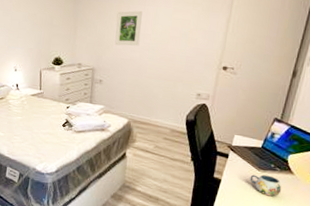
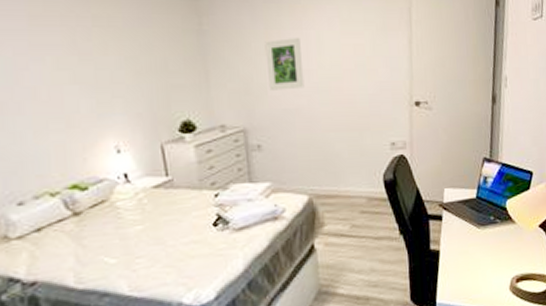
mug: present [250,174,282,197] -> none [471,231,507,258]

